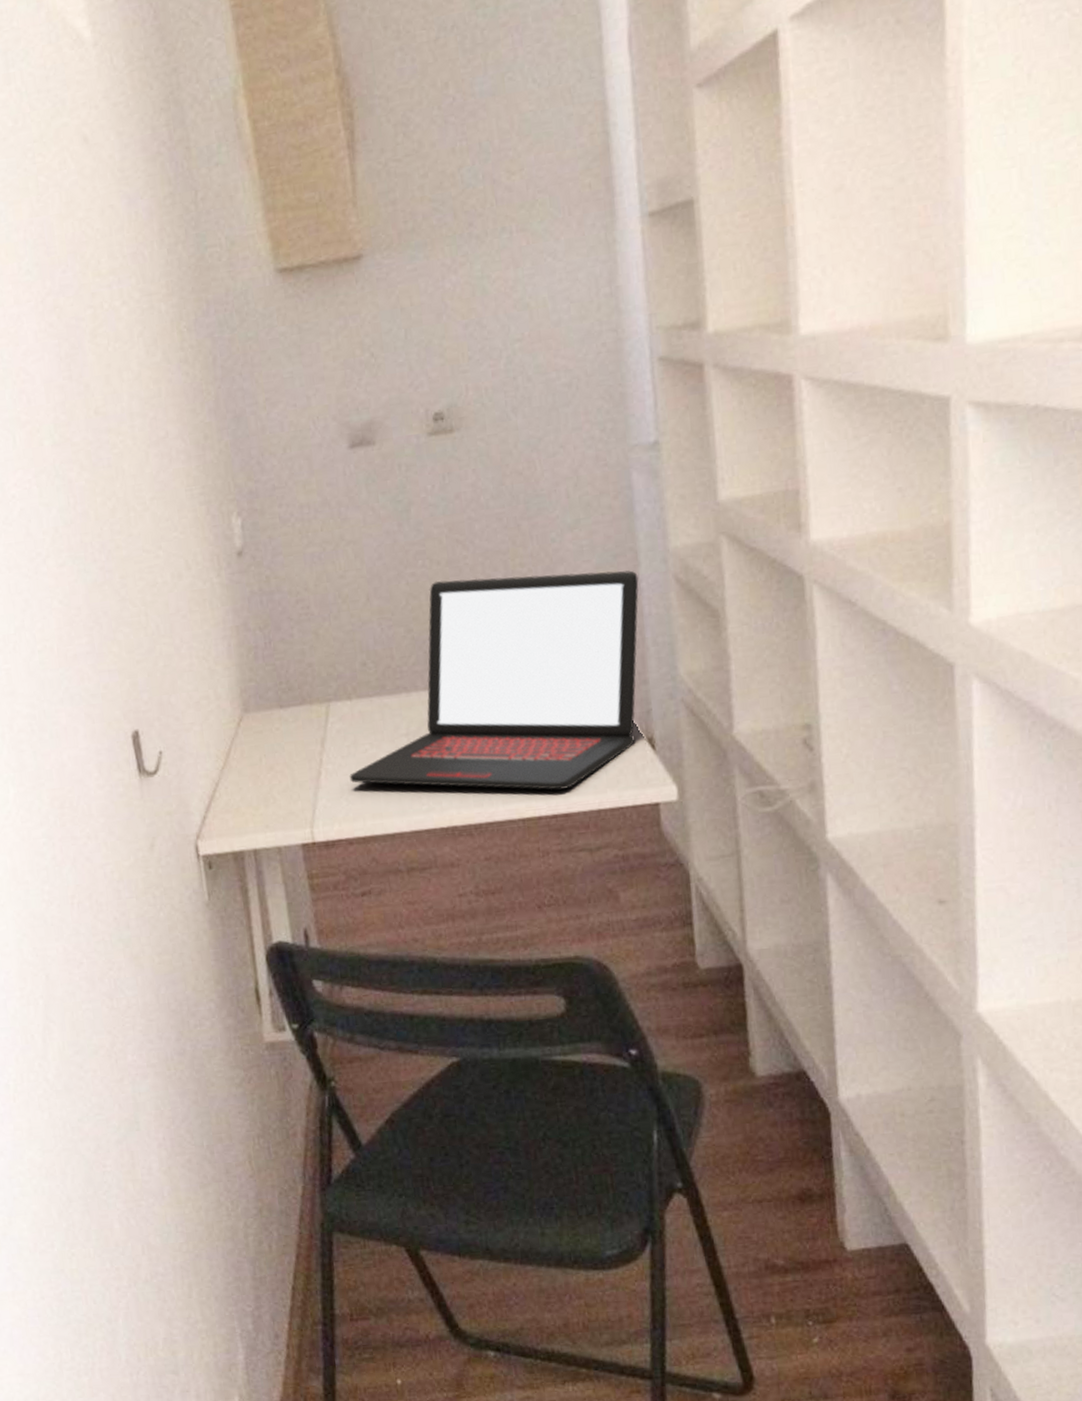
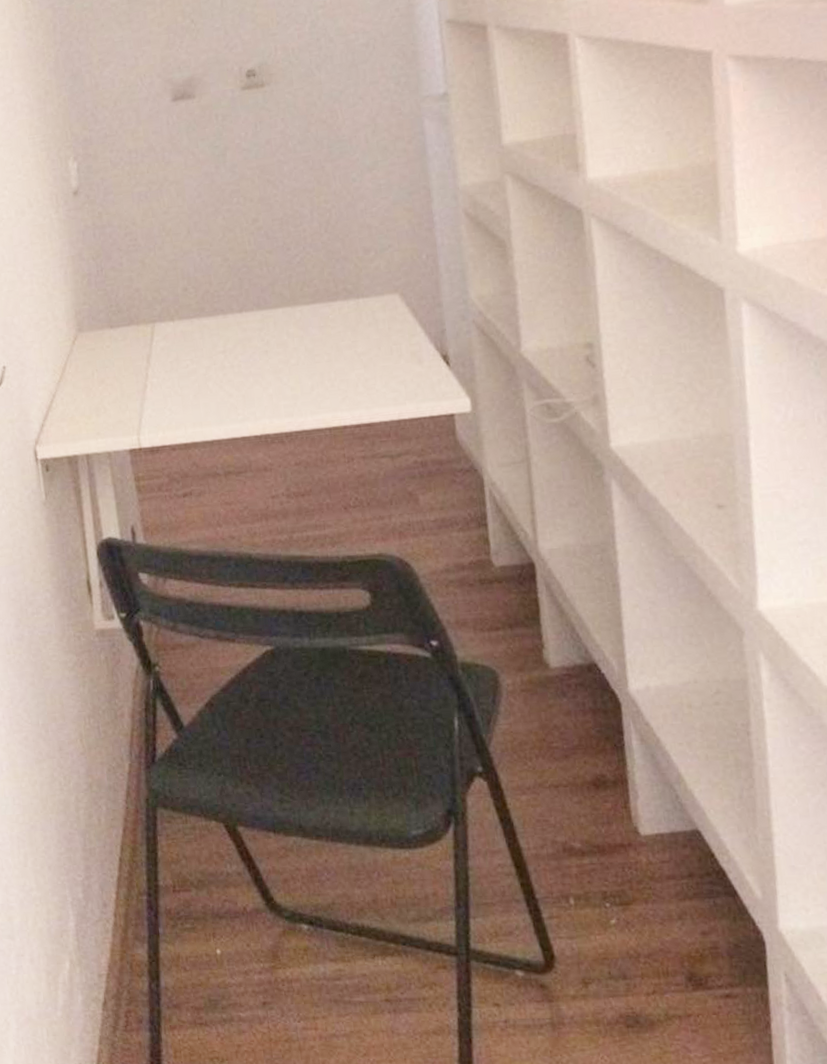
laptop: present [349,570,639,791] -> none [172,206,432,402]

